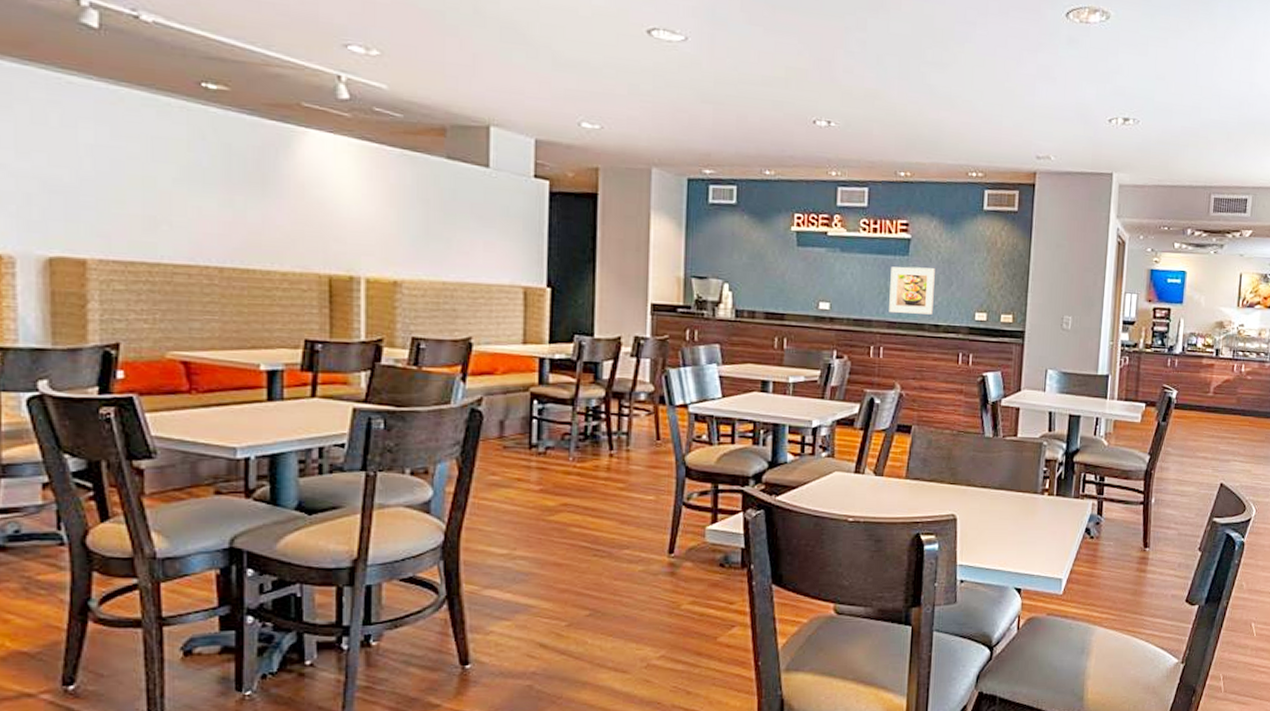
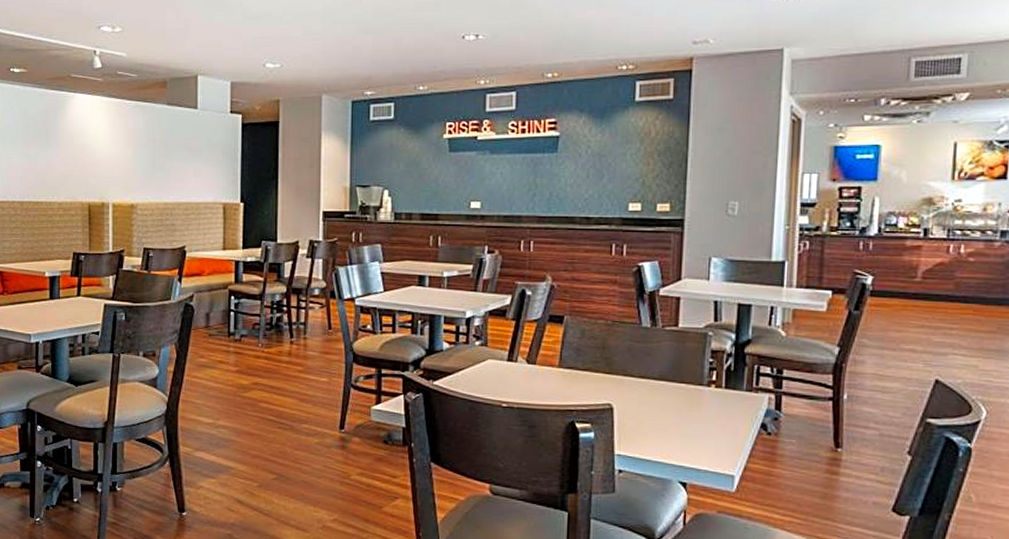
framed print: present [889,266,935,315] -> none [538,163,585,209]

